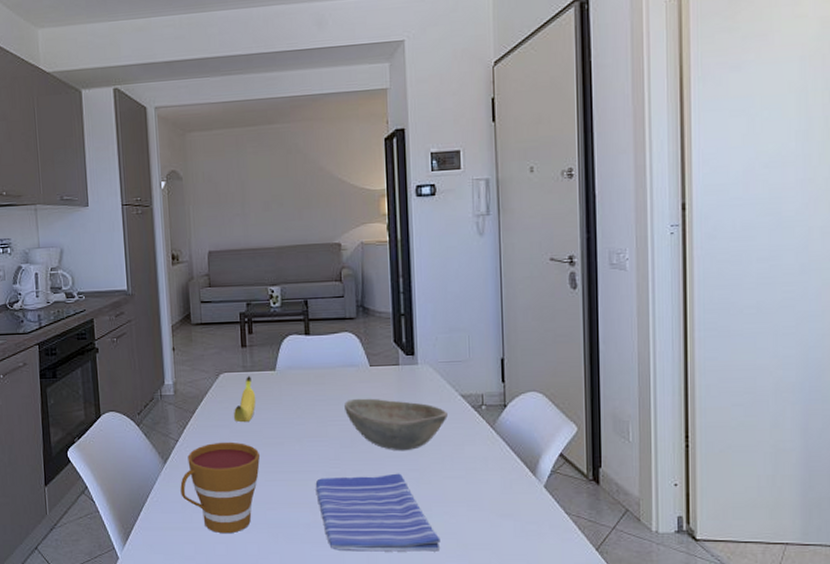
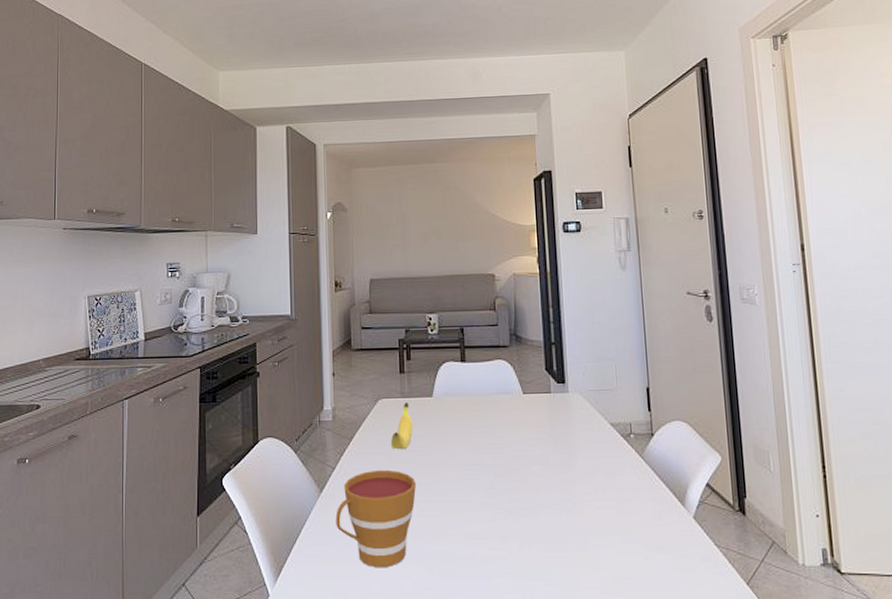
dish towel: present [315,473,441,552] -> none [471,503,595,587]
bowl: present [345,398,448,451] -> none [499,426,598,481]

